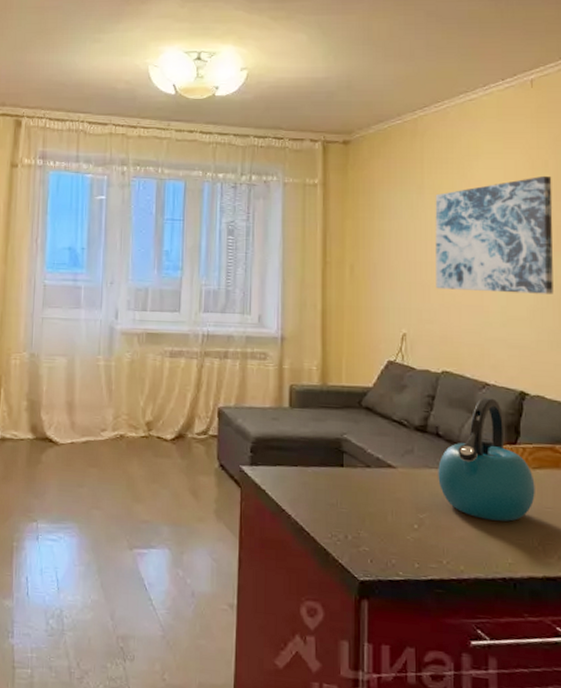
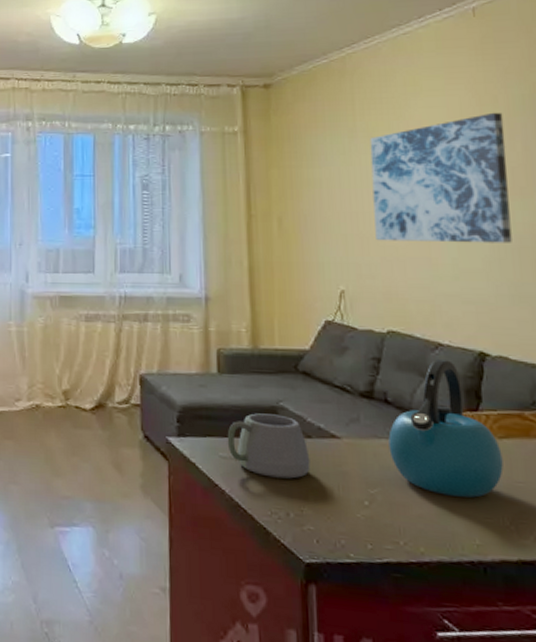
mug: none [287,444,368,505] -> present [219,413,311,479]

